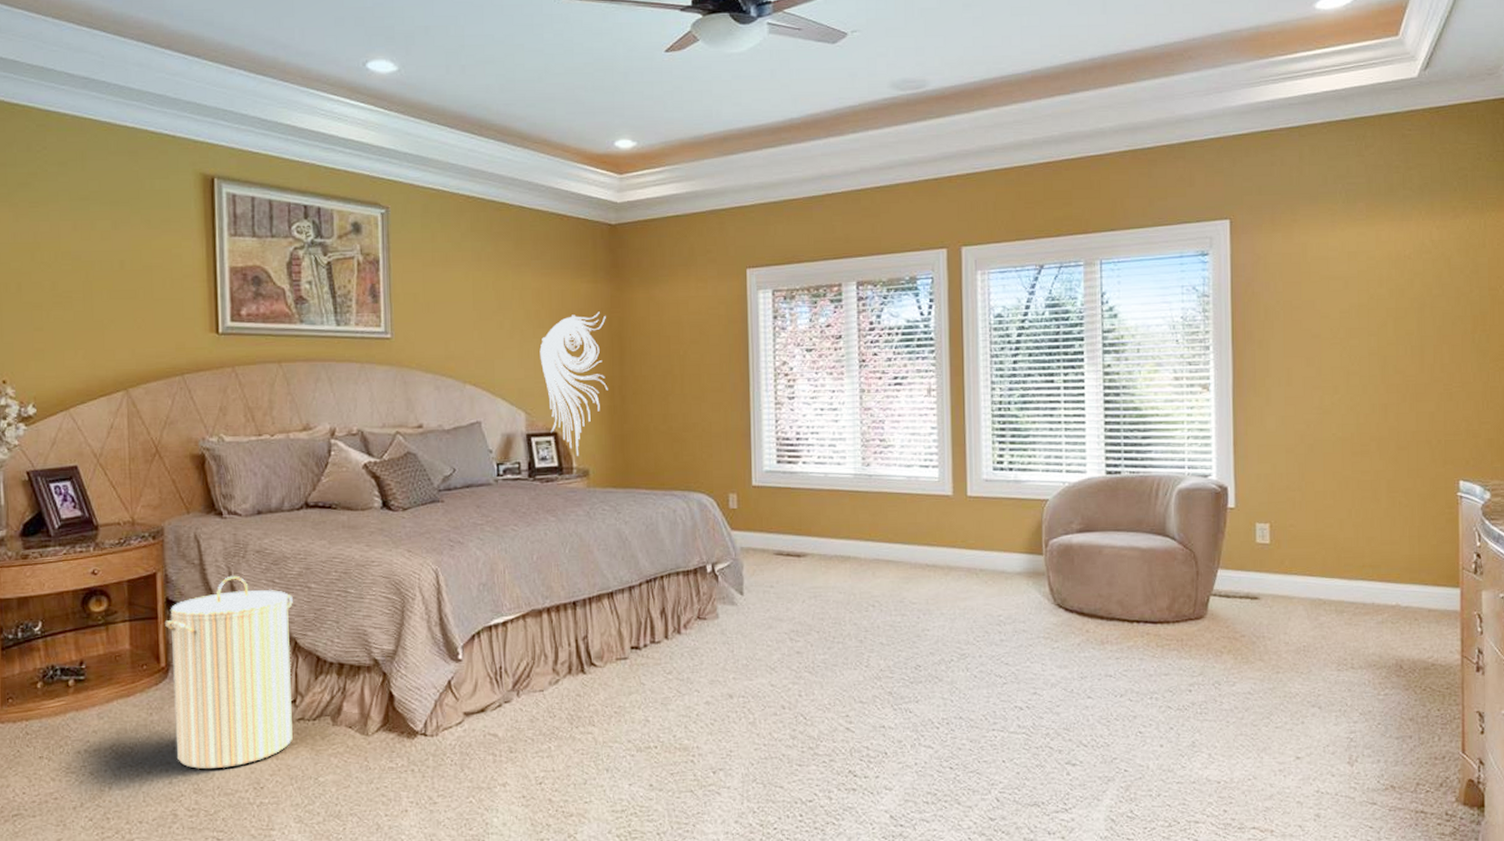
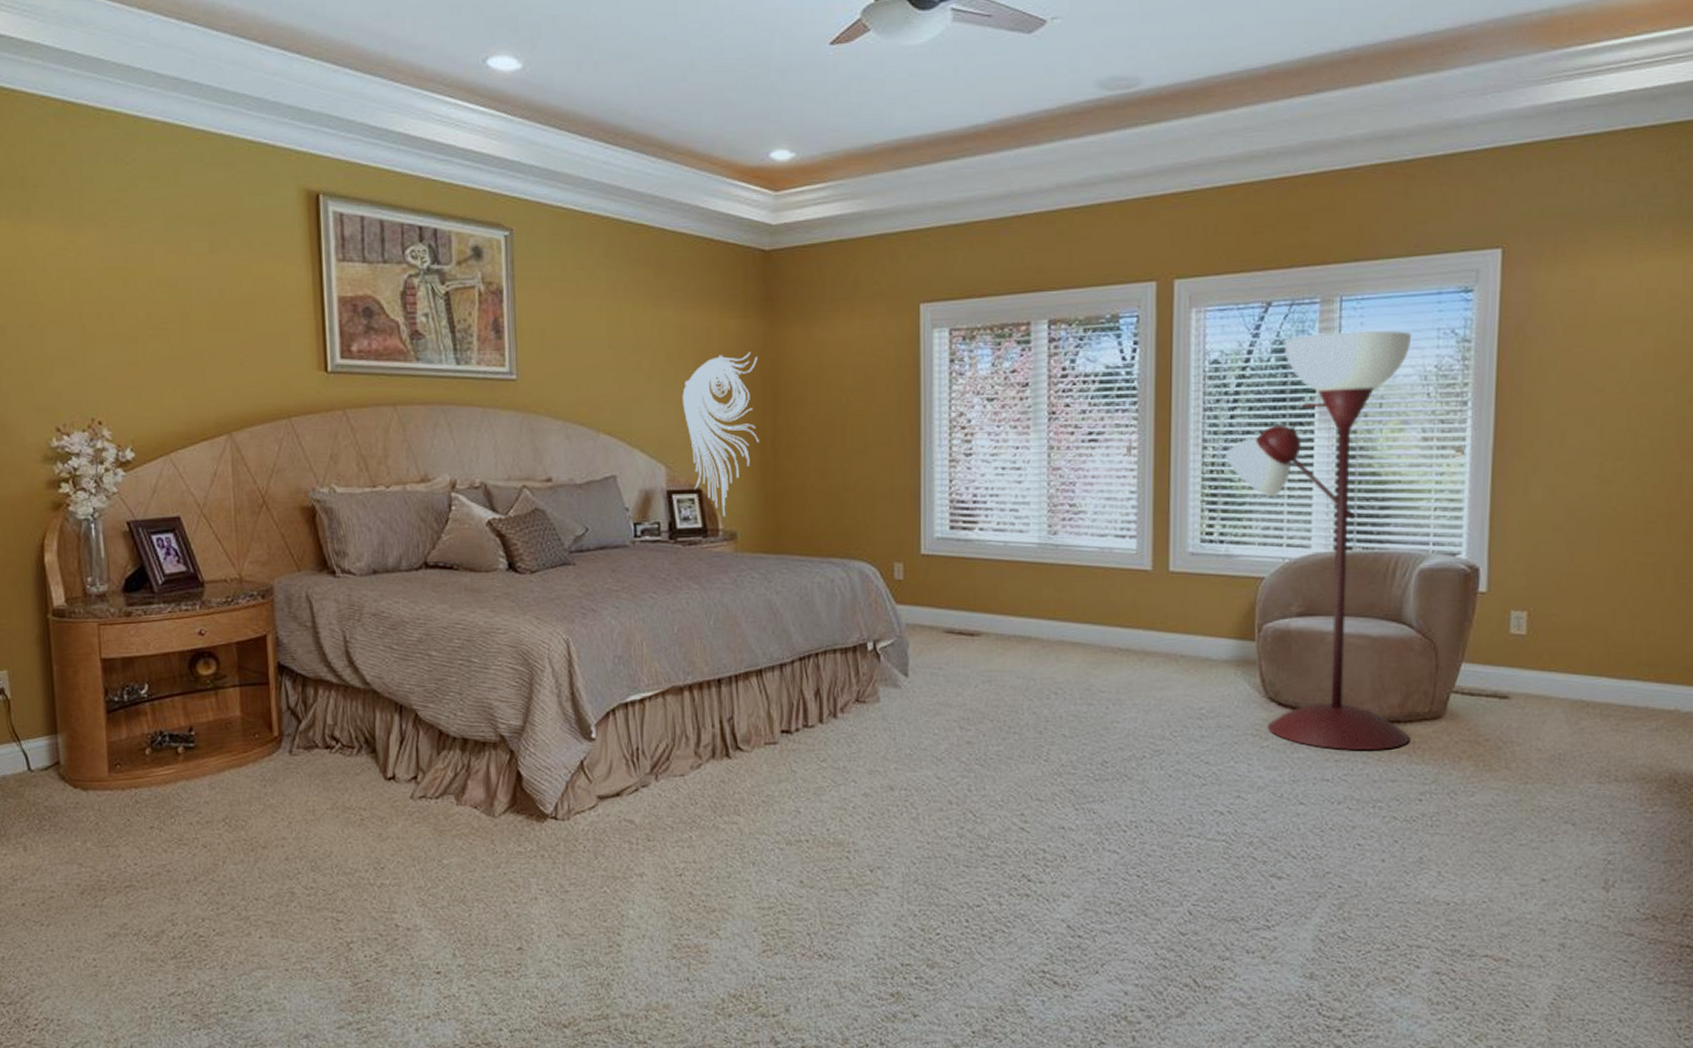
laundry hamper: present [164,575,293,769] -> none [276,640,414,847]
floor lamp: none [1011,287,1177,649] -> present [1225,330,1412,750]

